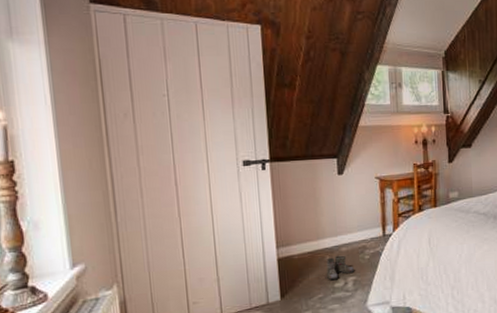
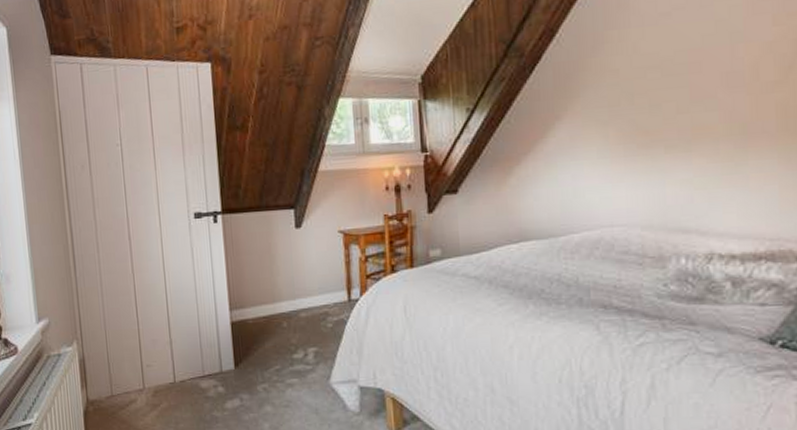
boots: present [326,255,355,281] -> none [283,322,316,351]

